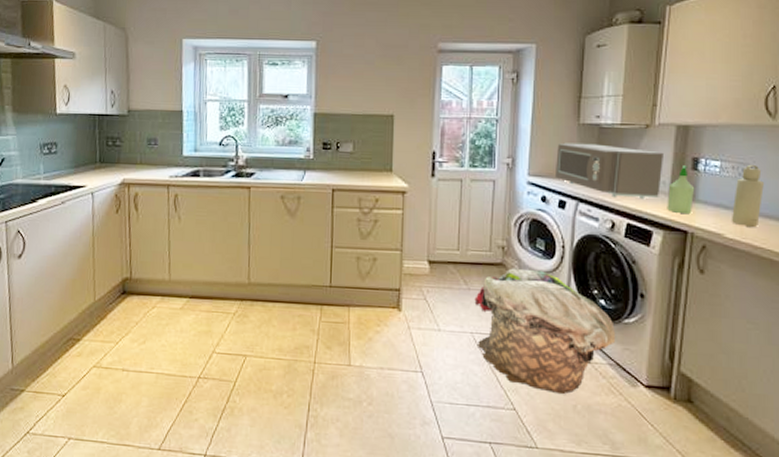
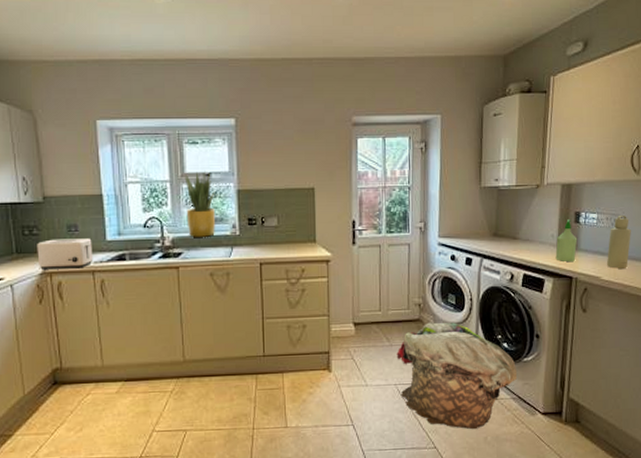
toaster: none [118,151,170,182] -> present [37,238,94,270]
planter: none [261,92,292,159] -> present [183,170,215,237]
microwave: present [554,142,663,200] -> none [461,204,552,253]

